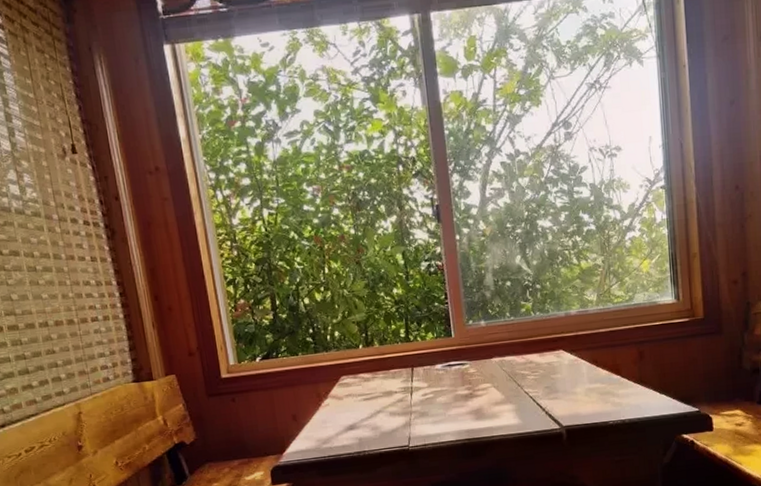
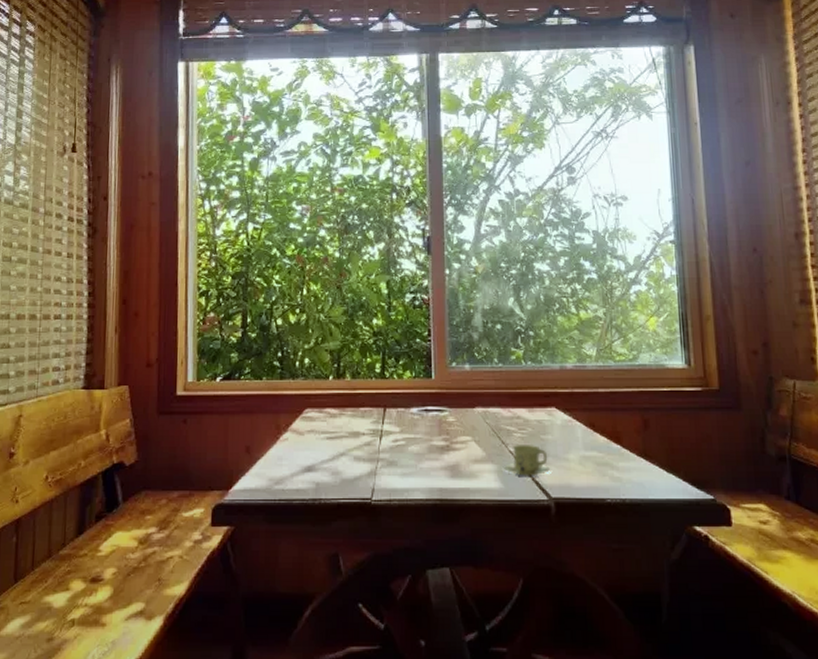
cup and saucer: none [521,384,560,412] -> present [504,445,550,476]

